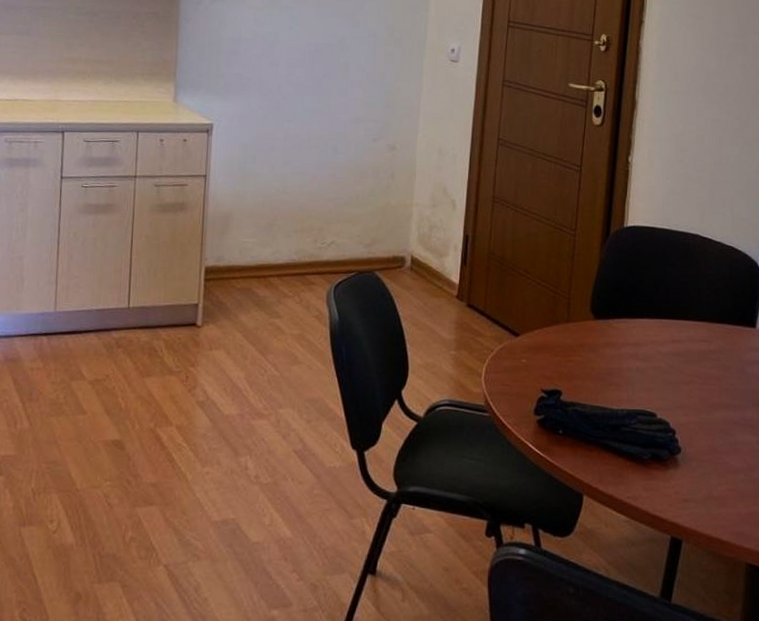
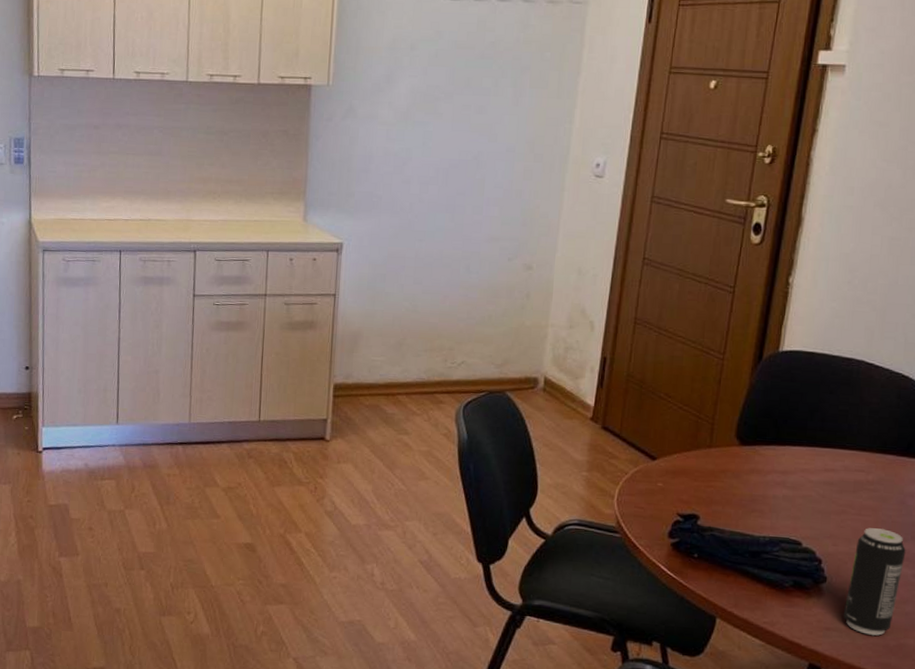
beverage can: none [698,397,749,504] -> present [843,528,906,636]

